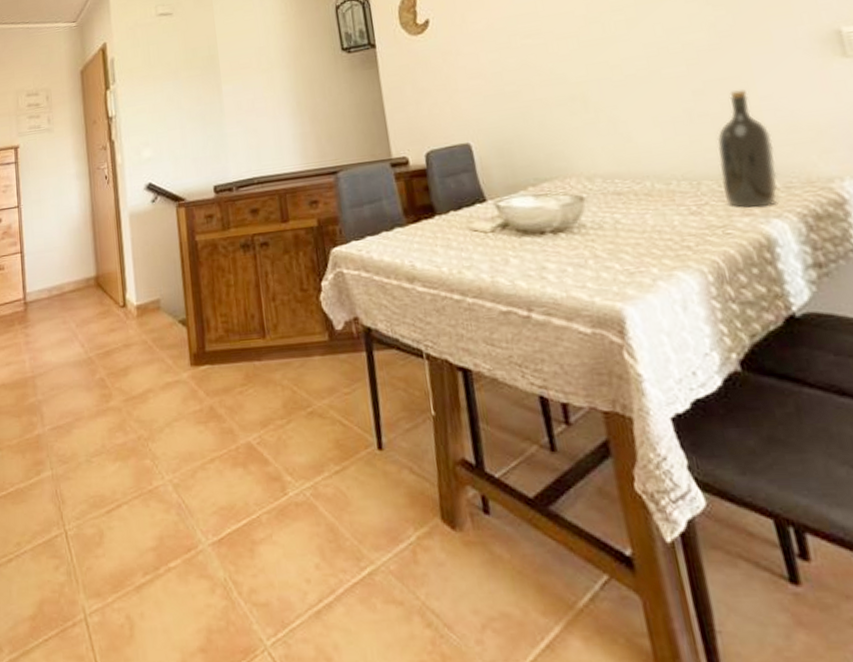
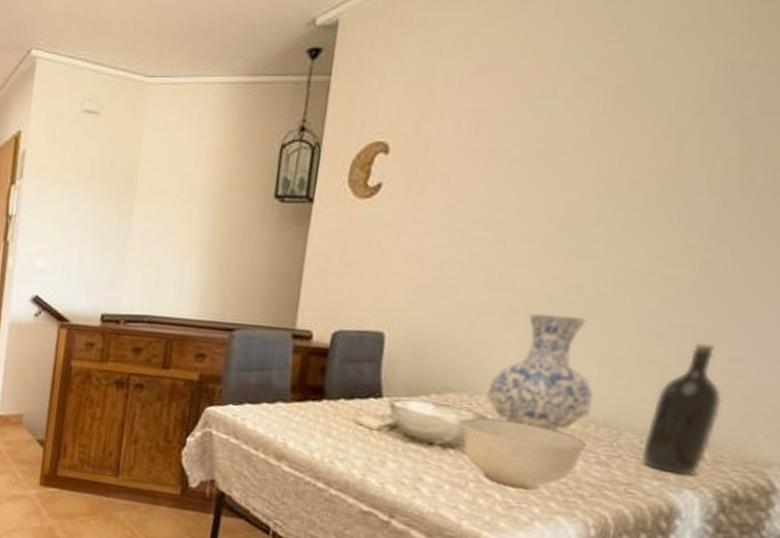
bowl: none [565,193,676,255] -> present [463,417,586,490]
vase: none [573,92,669,197] -> present [486,314,595,433]

